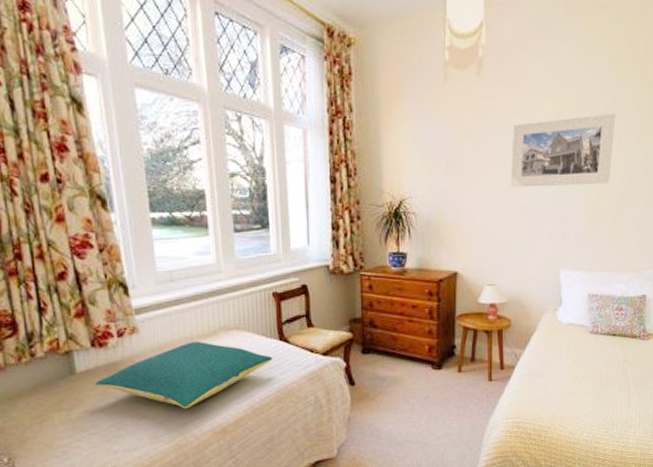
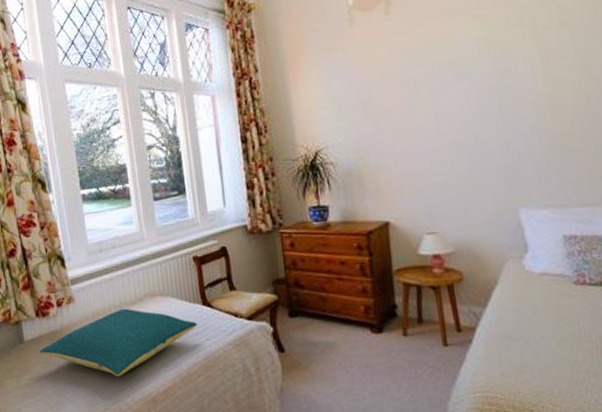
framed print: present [510,113,616,187] -> none [435,23,571,123]

